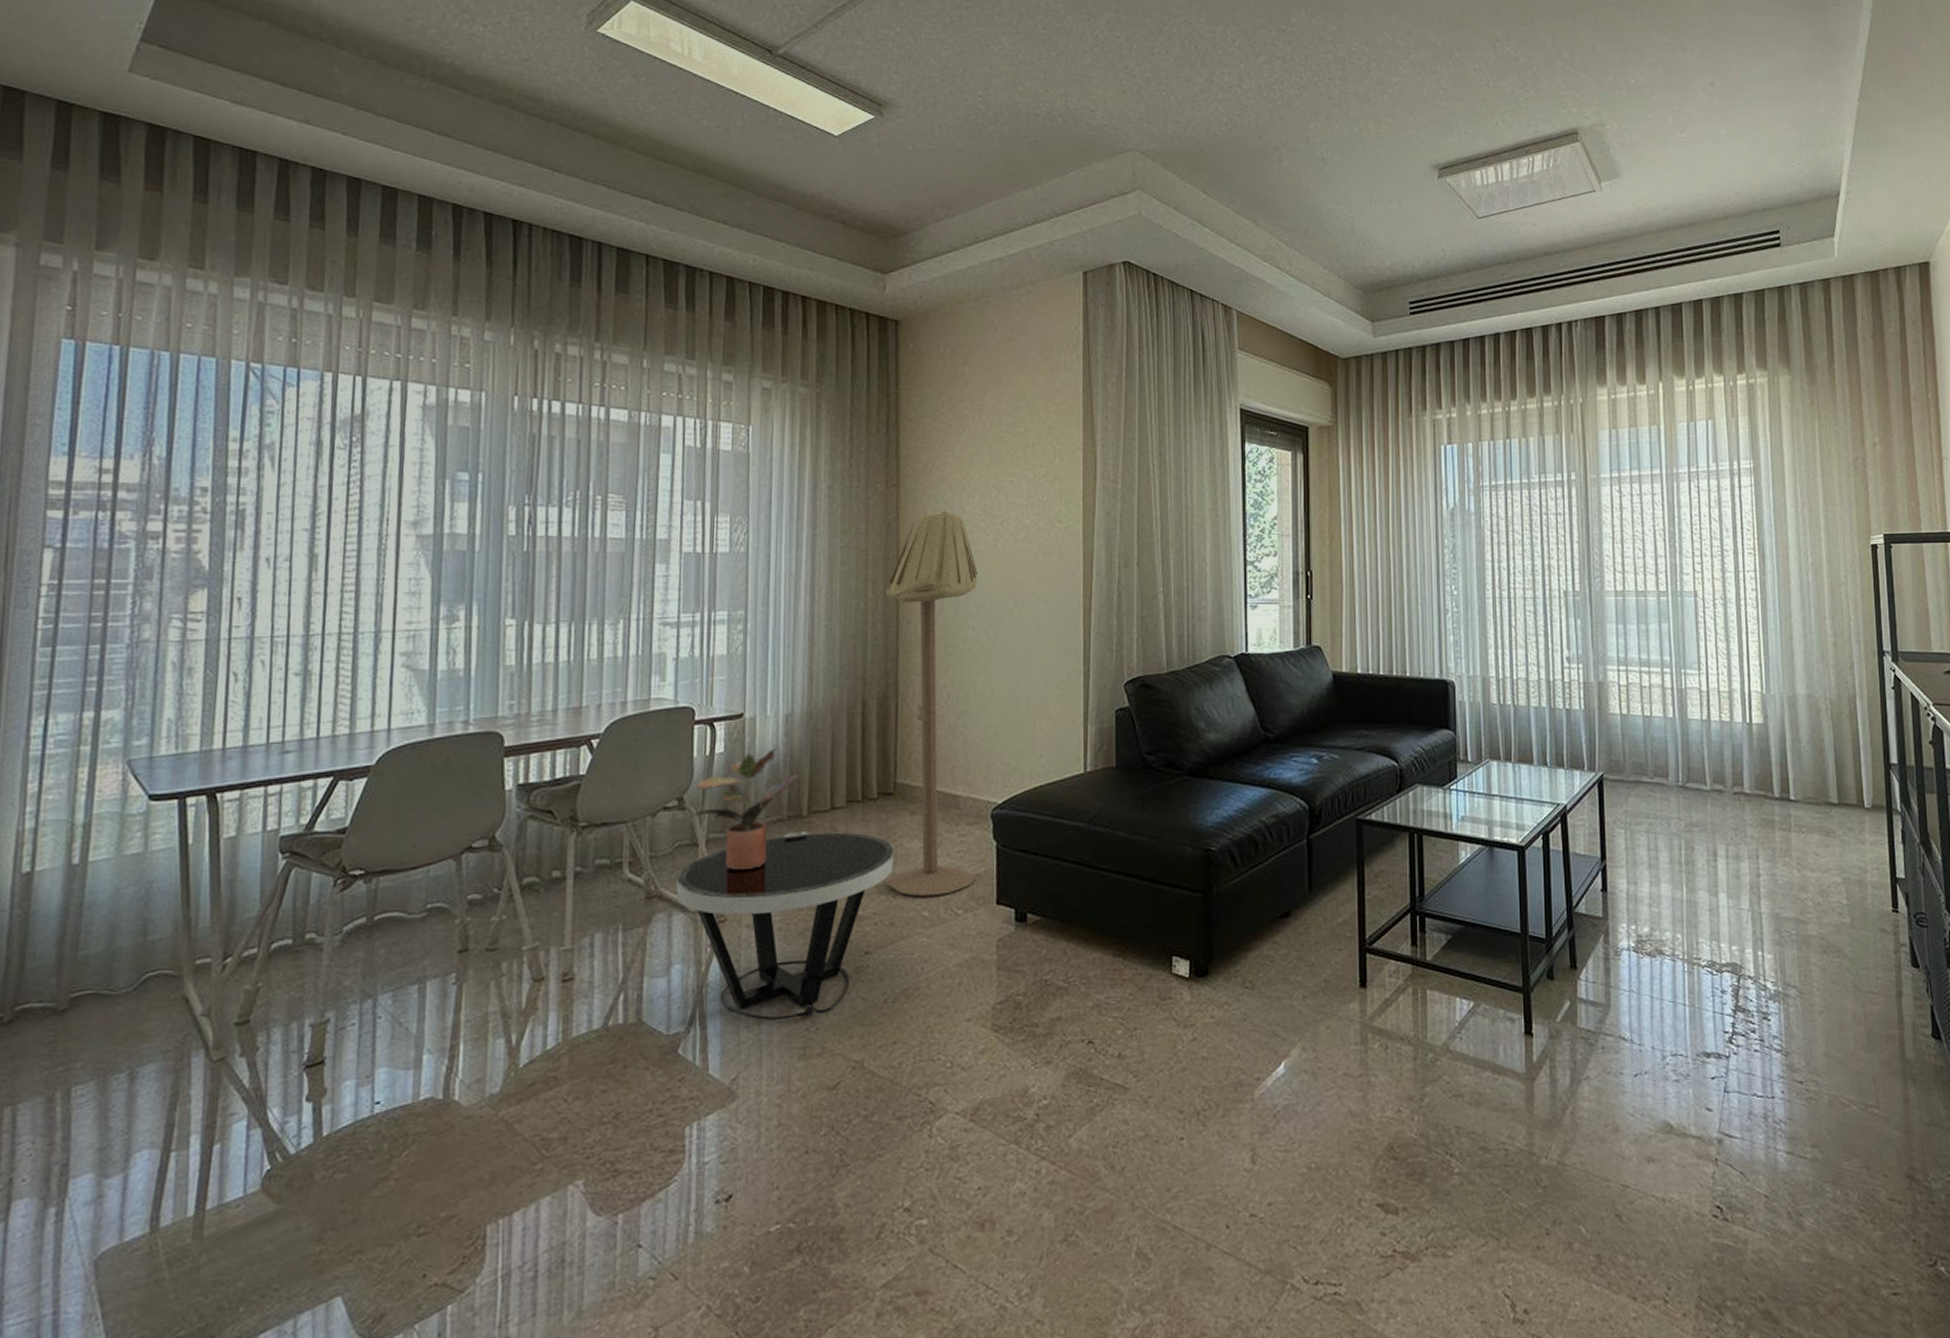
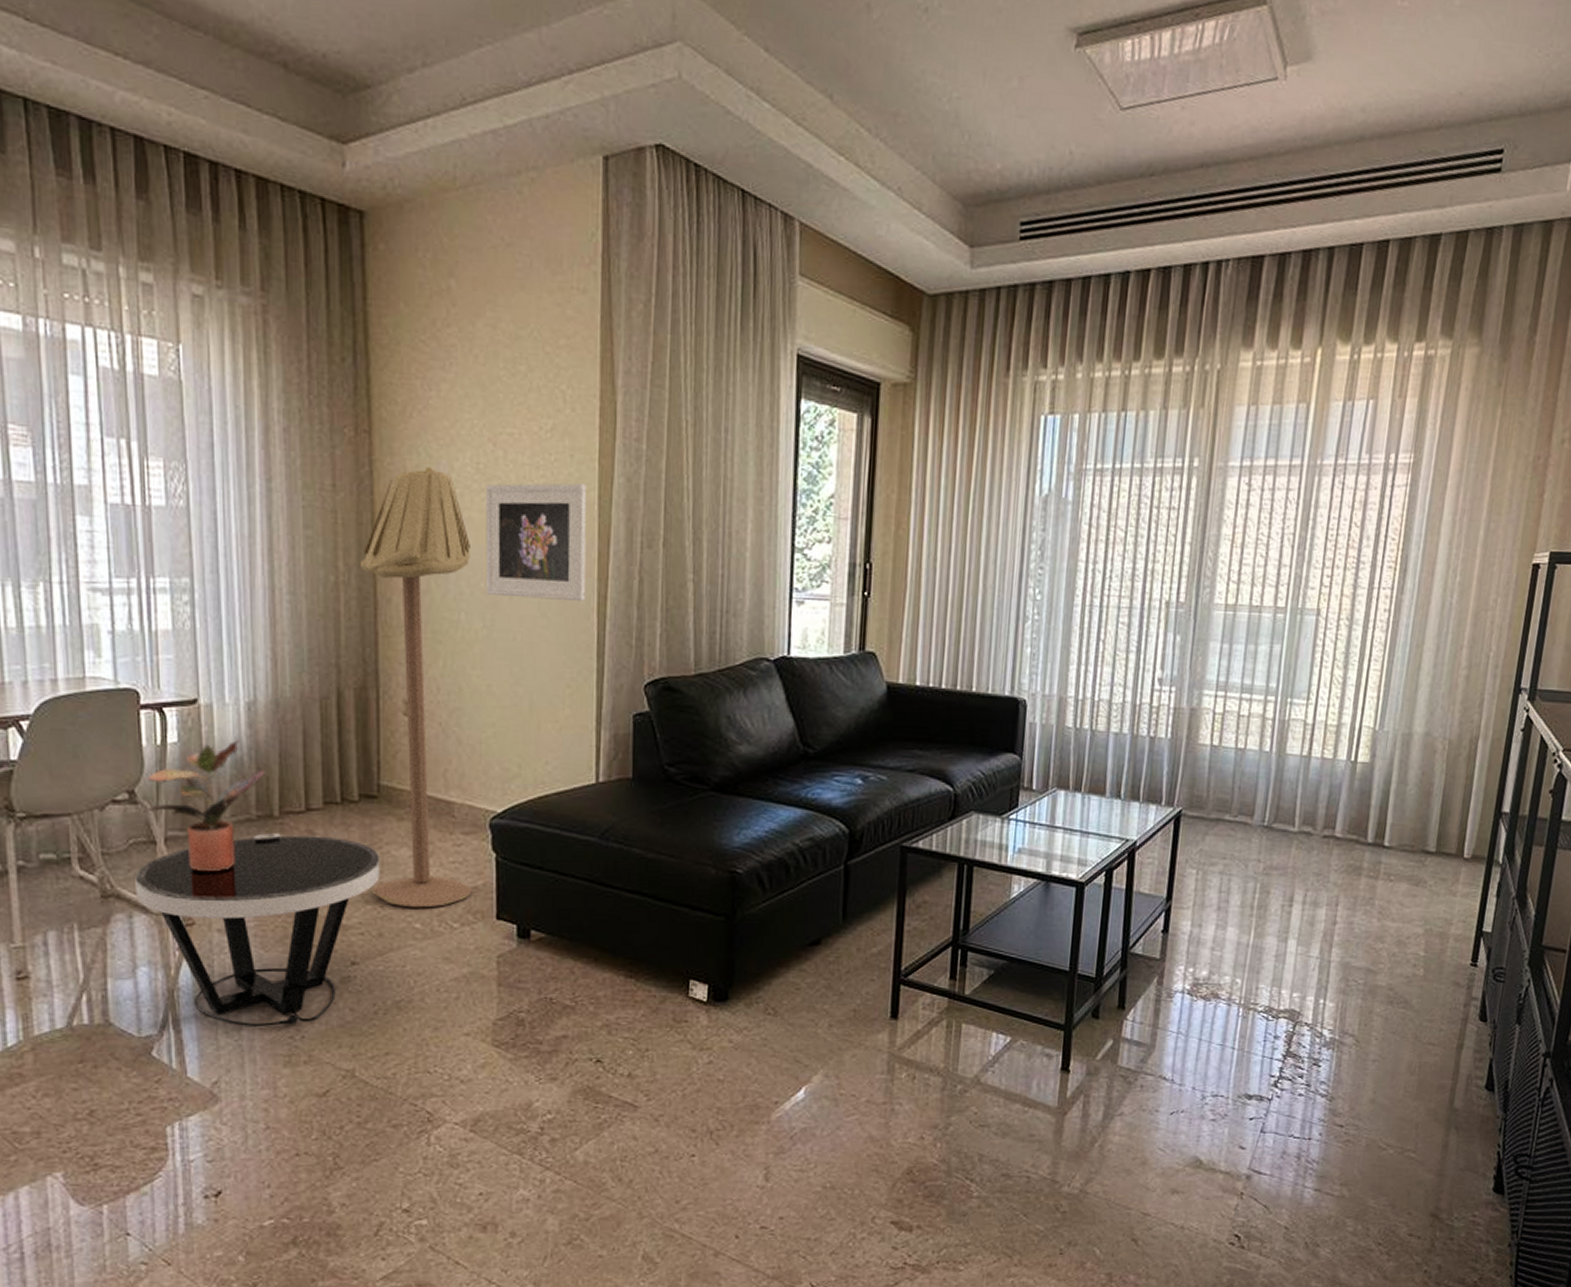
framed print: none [989,518,1074,615] -> present [485,483,587,602]

